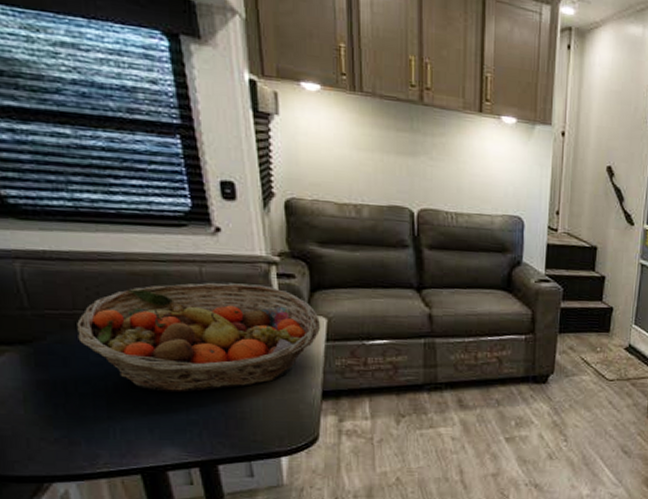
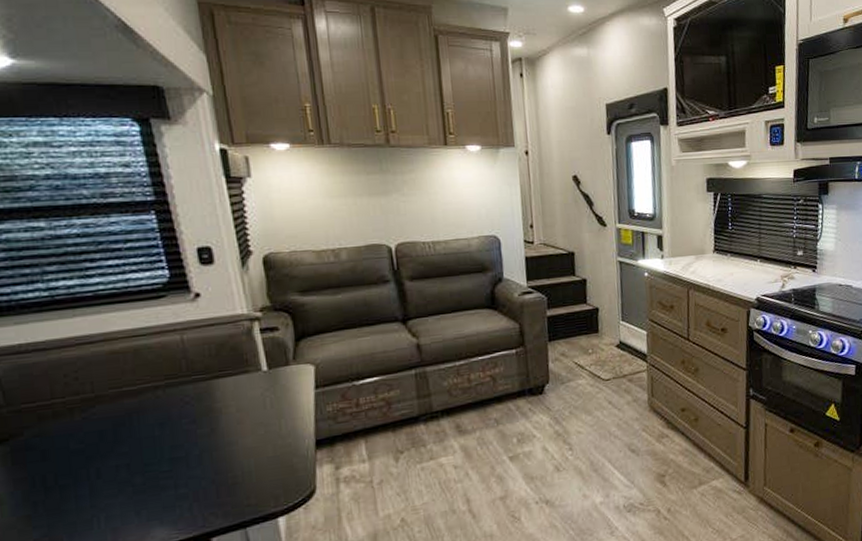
fruit basket: present [77,283,321,393] -> none [56,342,309,470]

